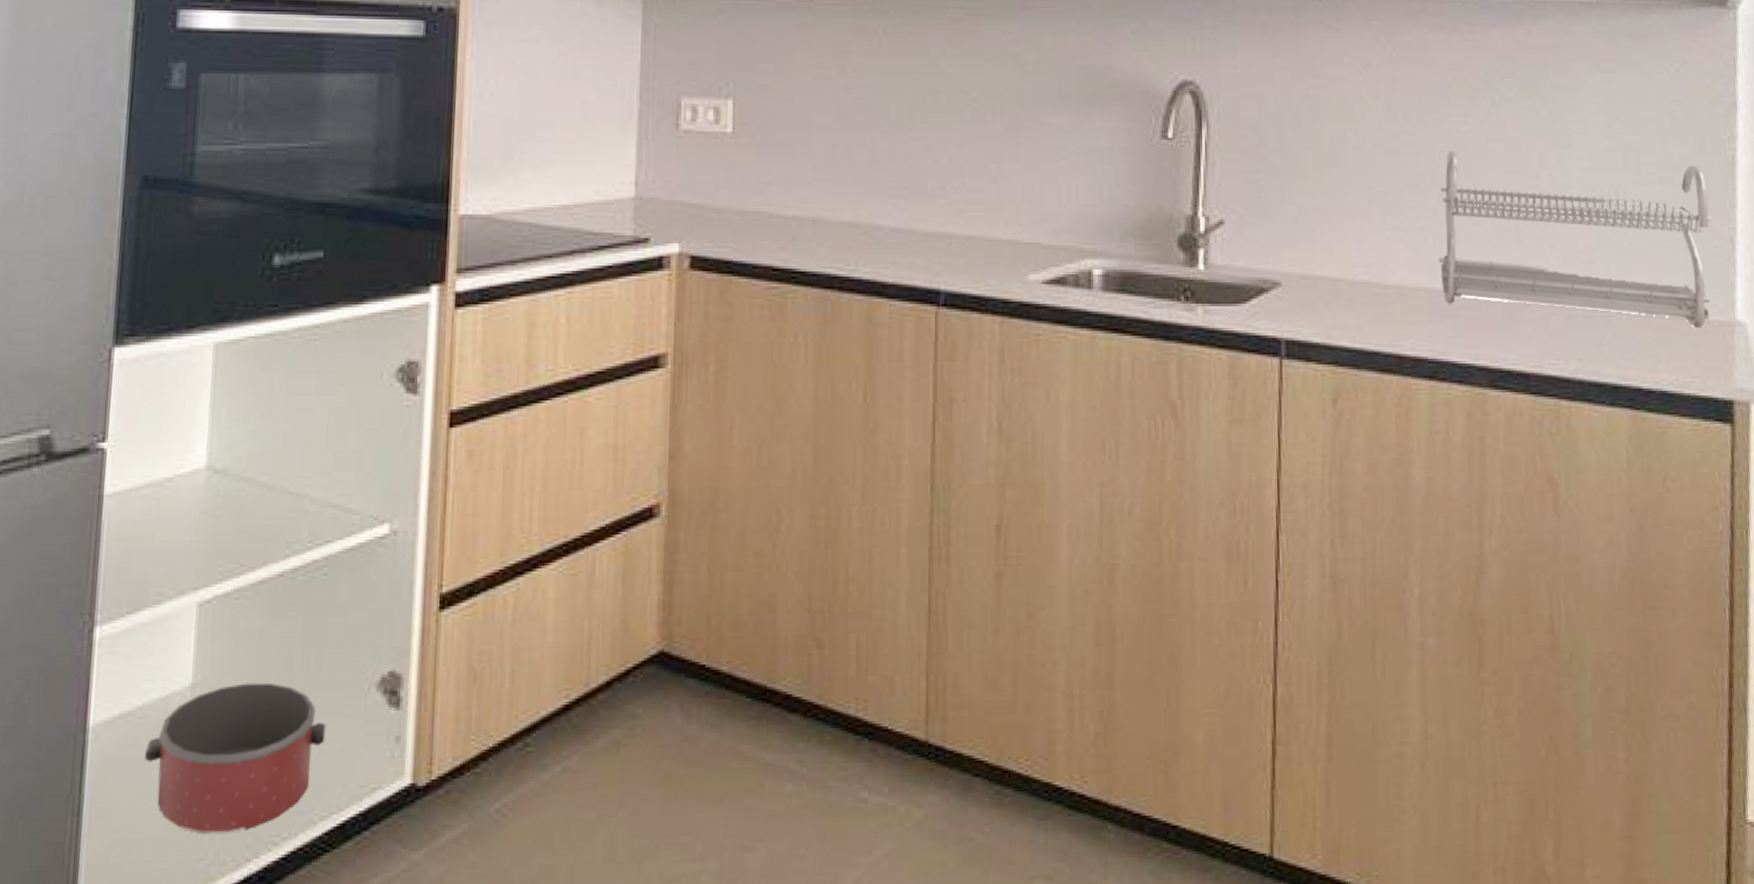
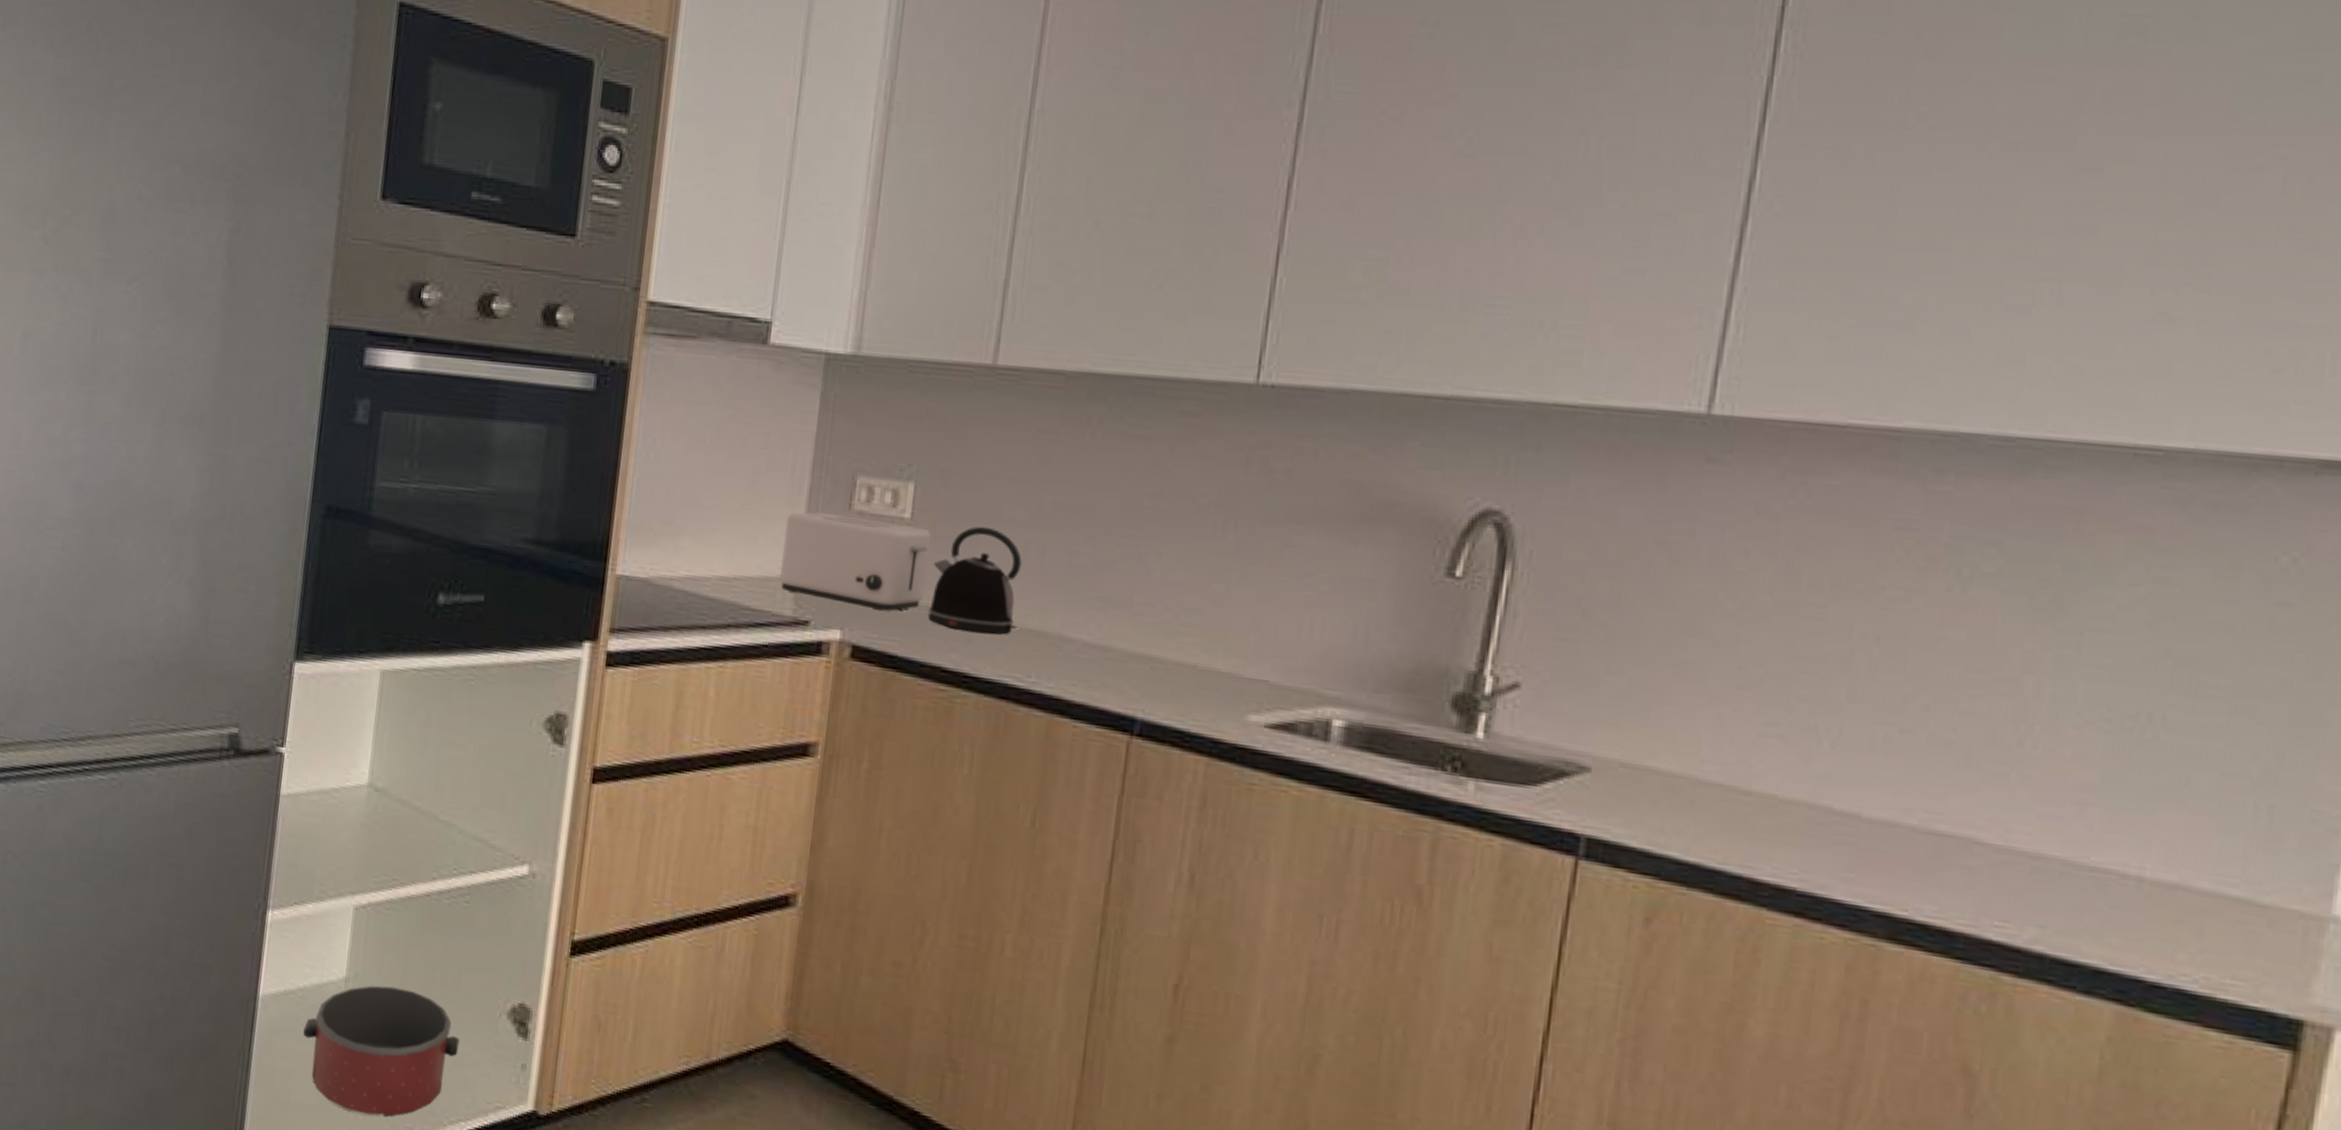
toaster: none [618,134,752,221] -> present [780,512,932,612]
kettle: none [755,133,834,231] -> present [928,526,1022,634]
dish rack: present [1438,151,1714,329] -> none [1834,633,2319,917]

